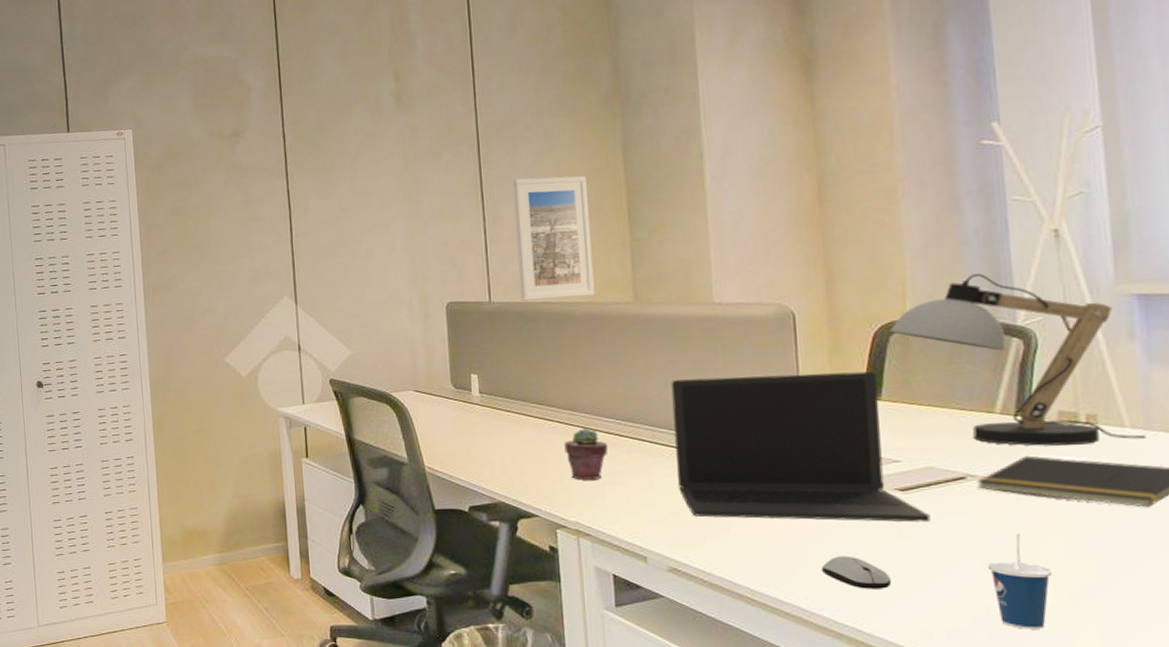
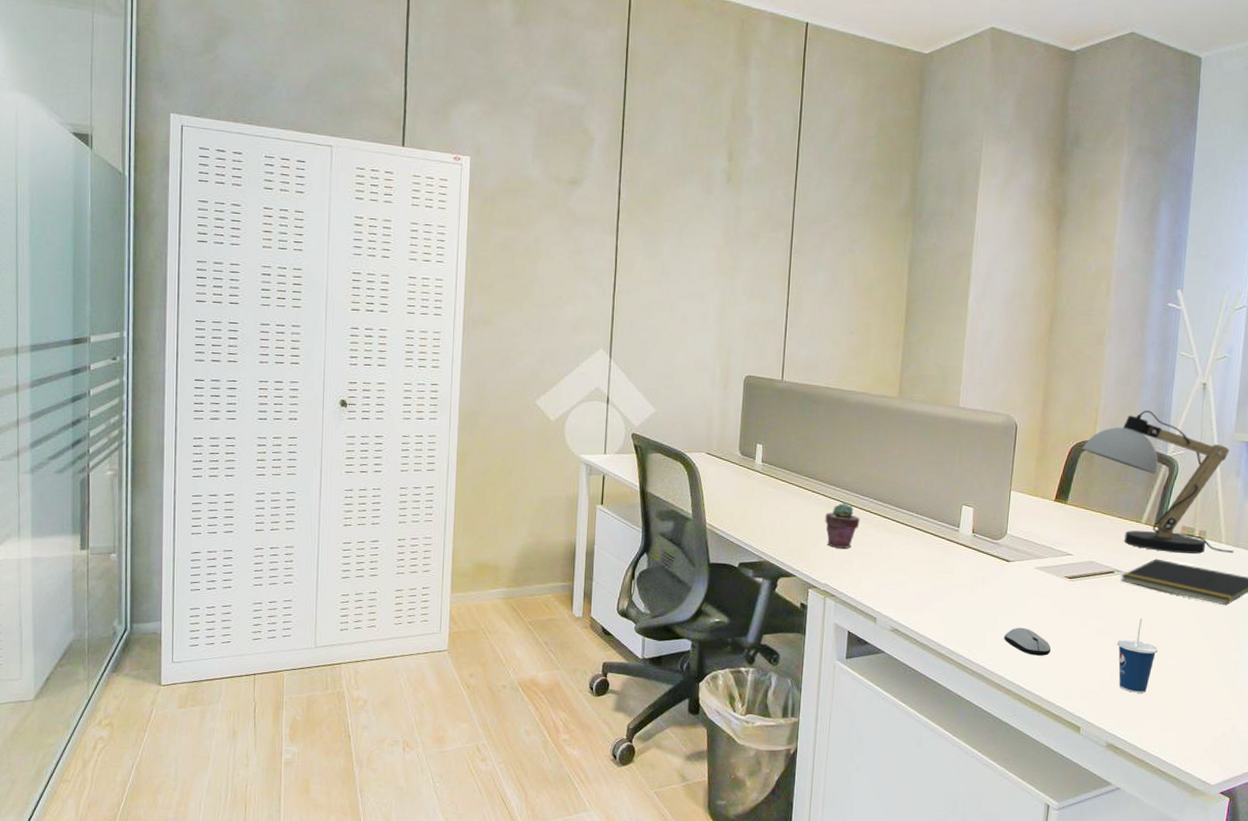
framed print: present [512,175,595,301] -> none [808,272,878,388]
laptop: present [671,371,931,522] -> none [909,469,1086,605]

